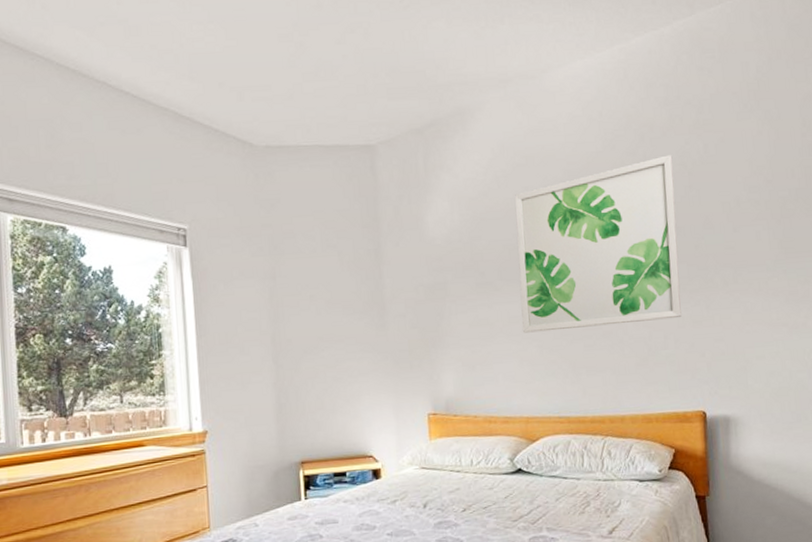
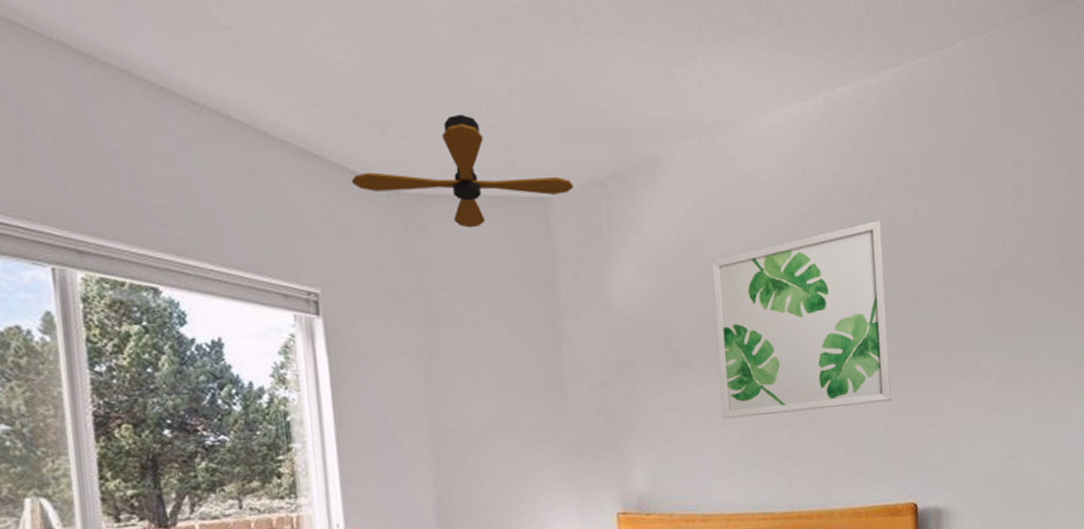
ceiling fan: none [214,79,395,173] -> present [351,114,574,228]

